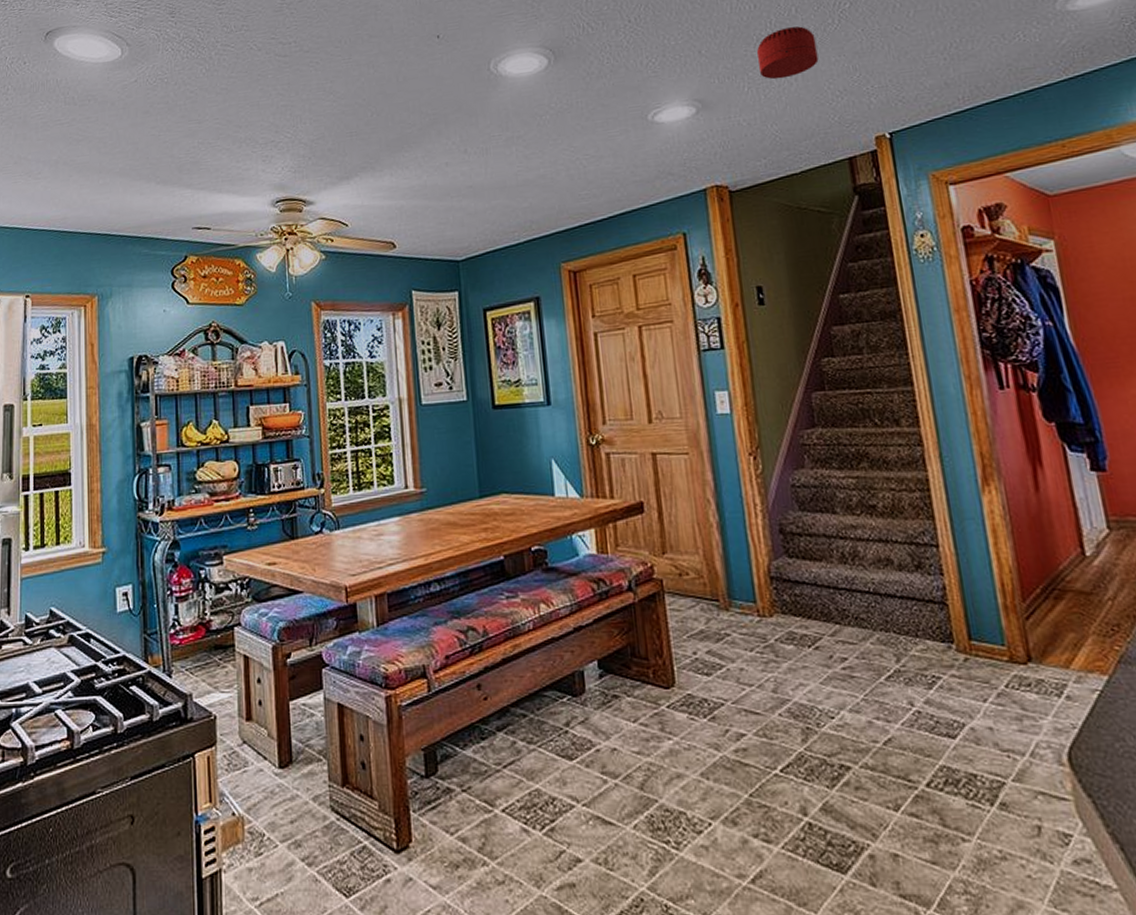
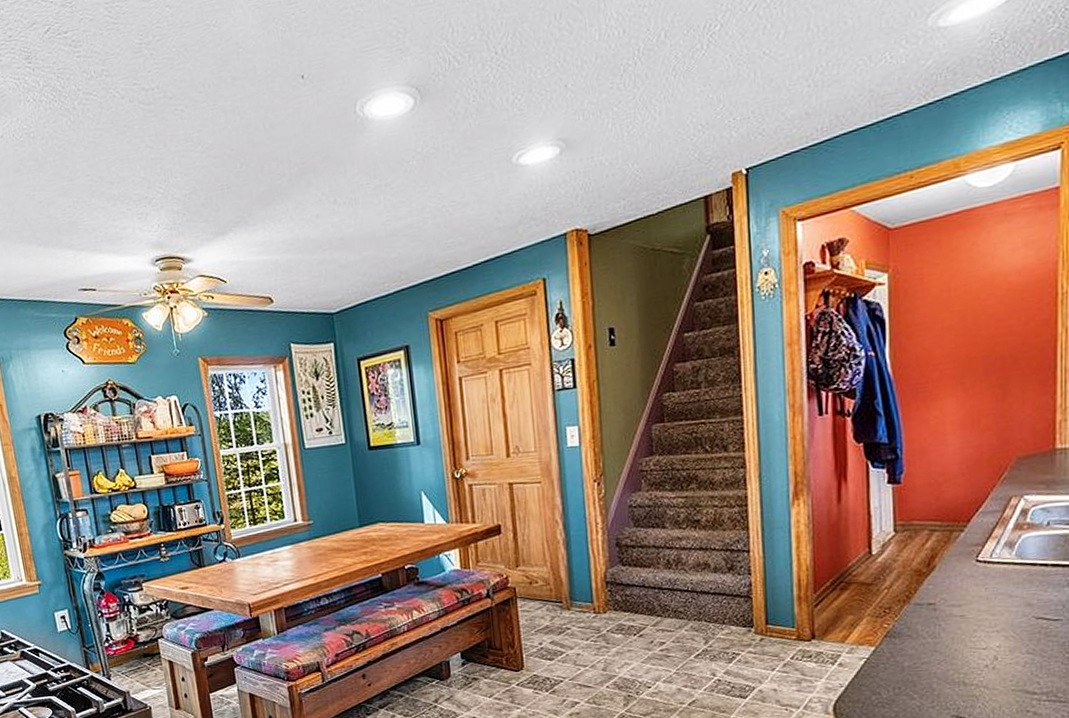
smoke detector: present [757,26,819,80] -> none [623,53,684,115]

